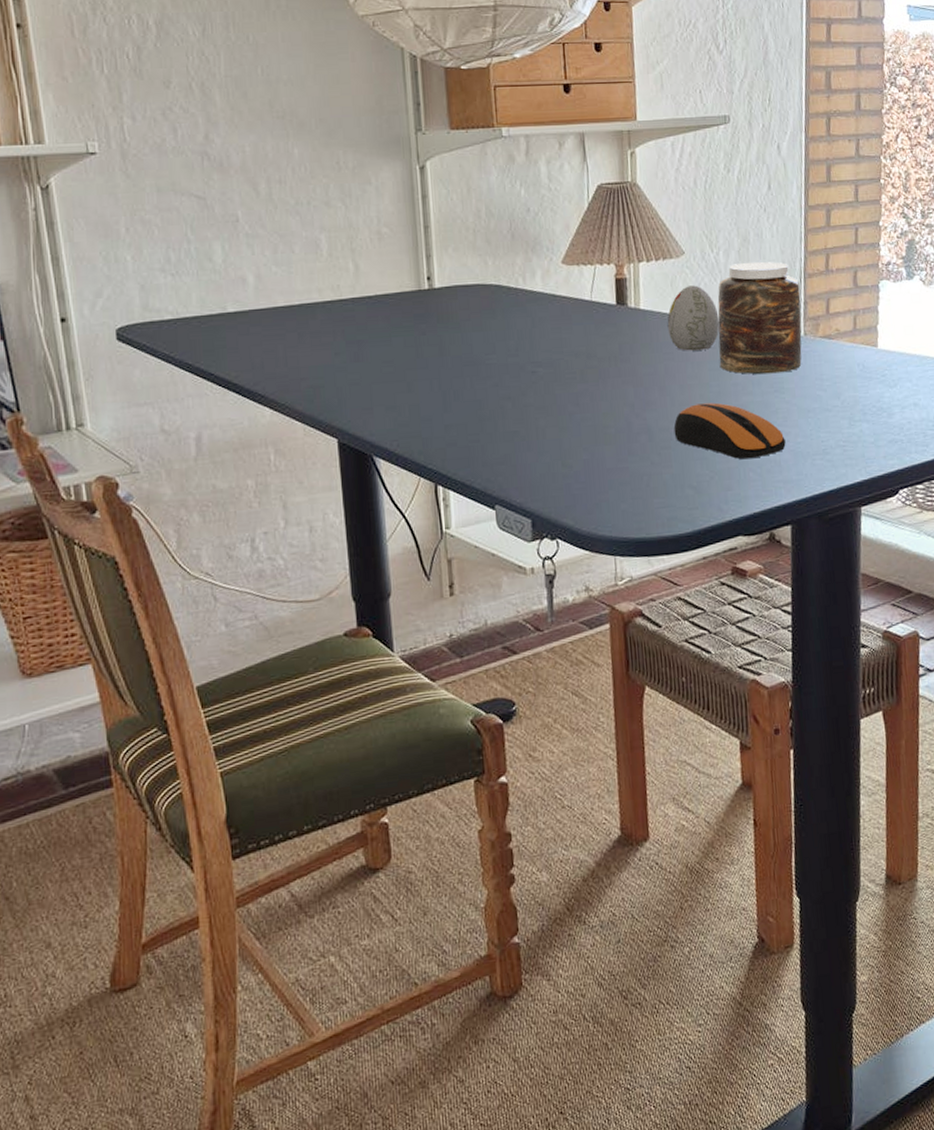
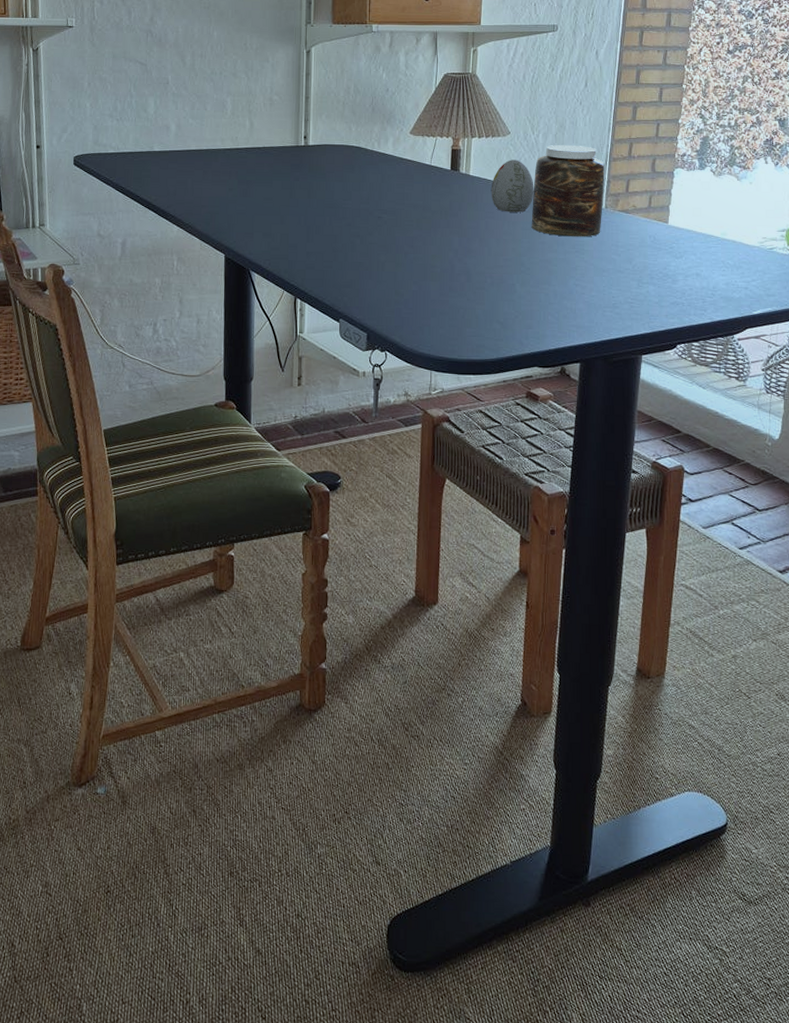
computer mouse: present [673,403,786,459] -> none [488,255,581,305]

